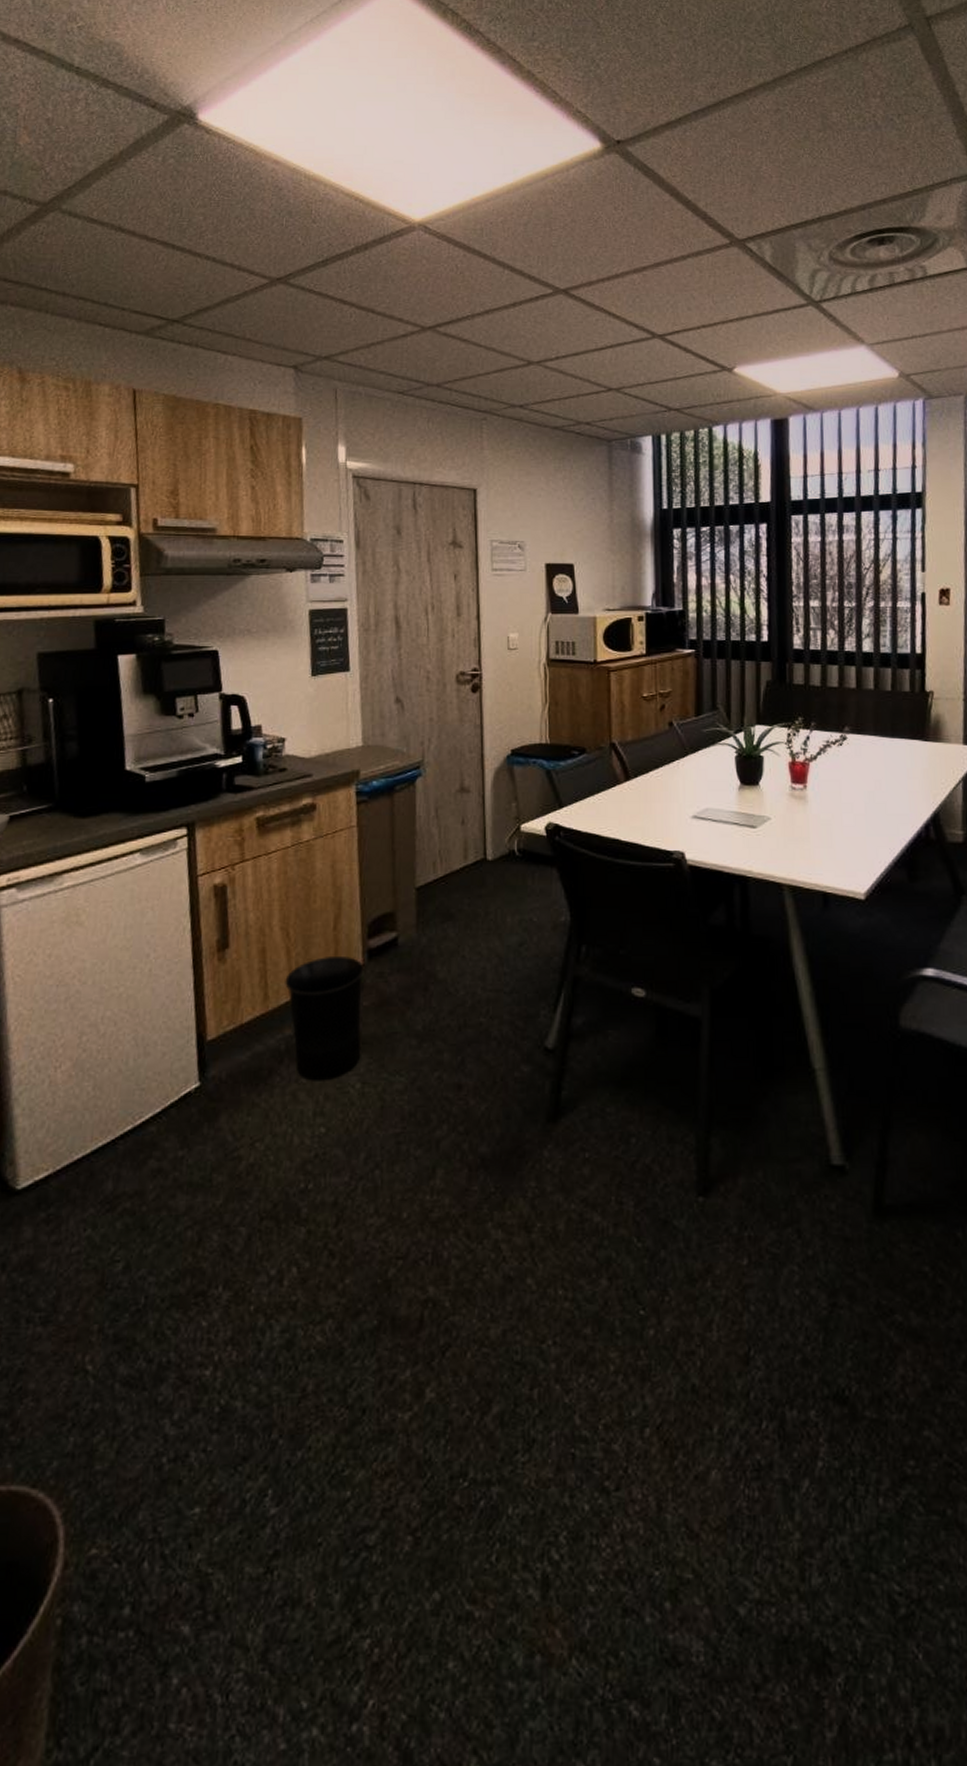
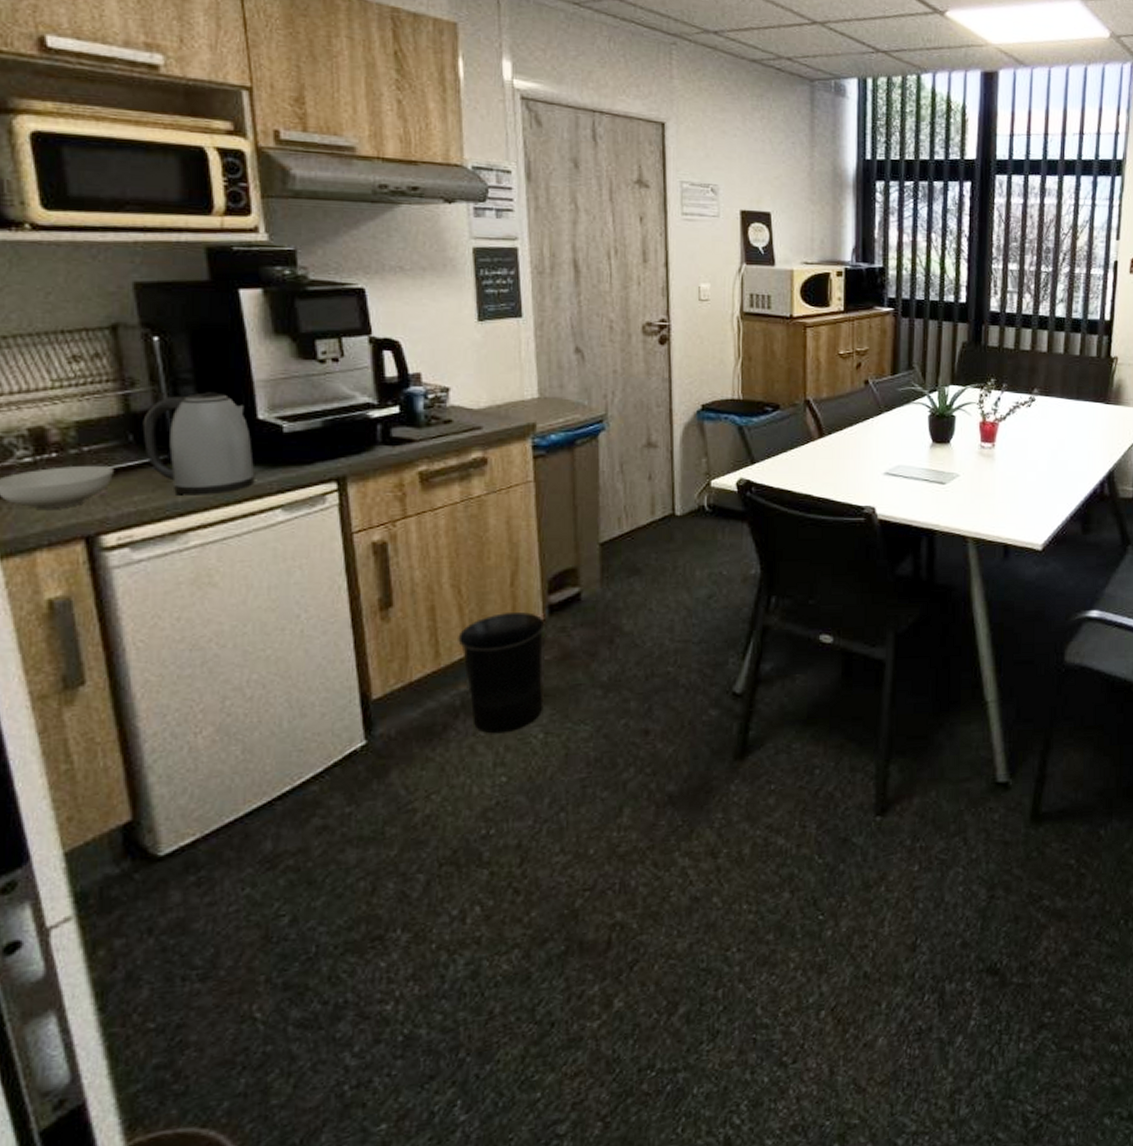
kettle: none [34,746,121,840] -> present [142,392,255,495]

